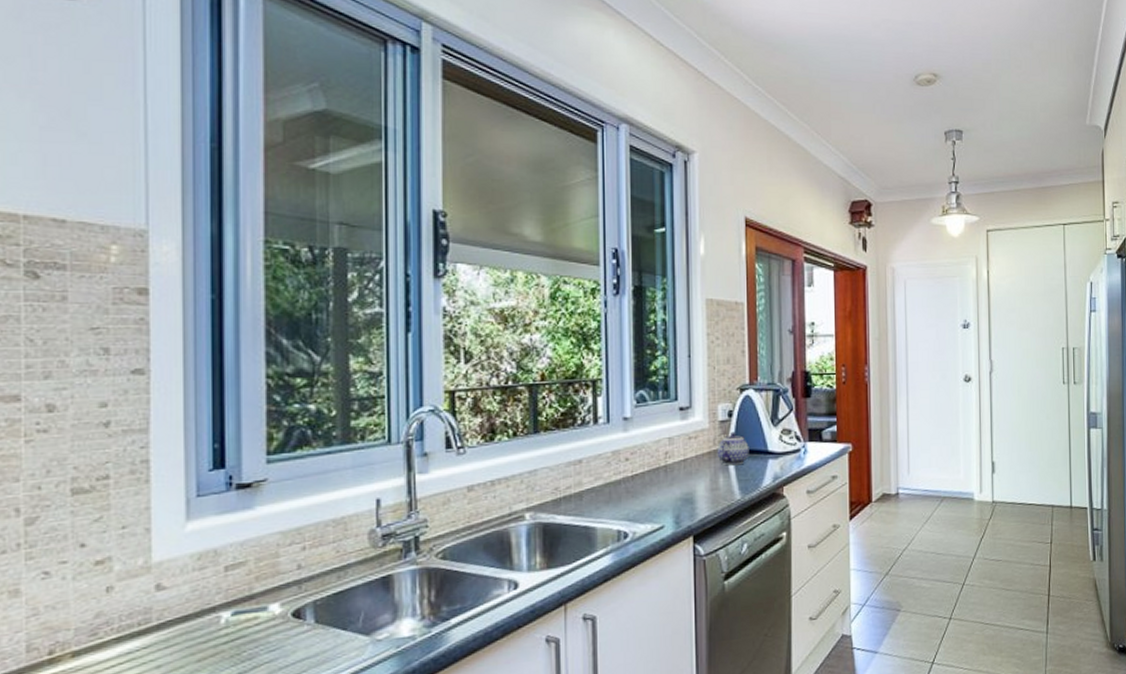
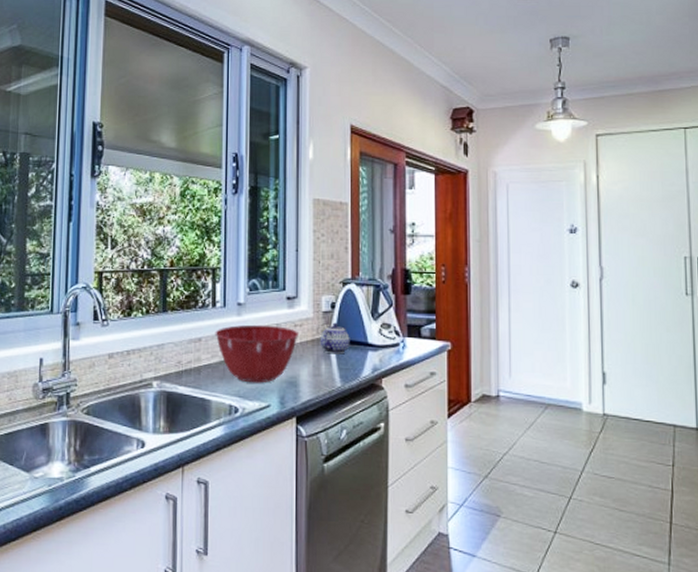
mixing bowl: none [598,439,693,505] -> present [215,324,299,383]

